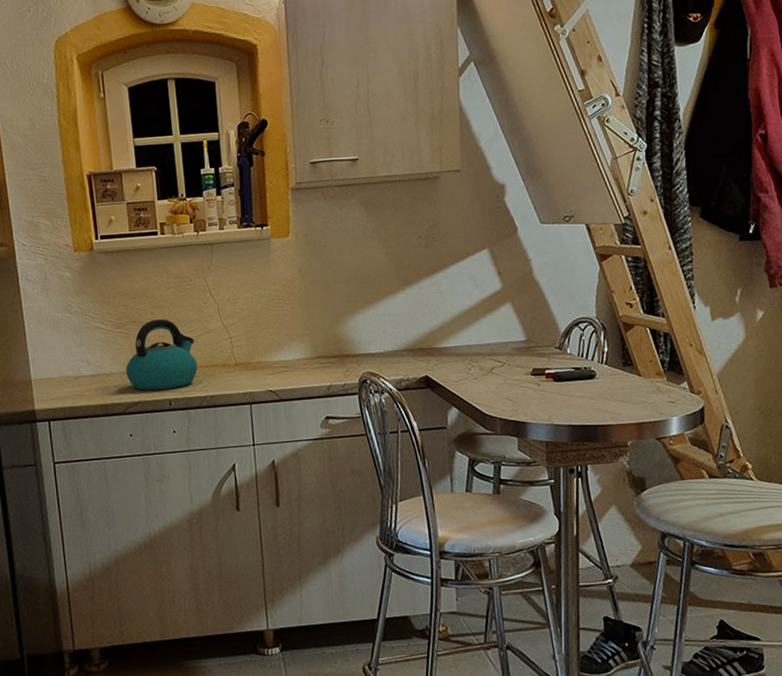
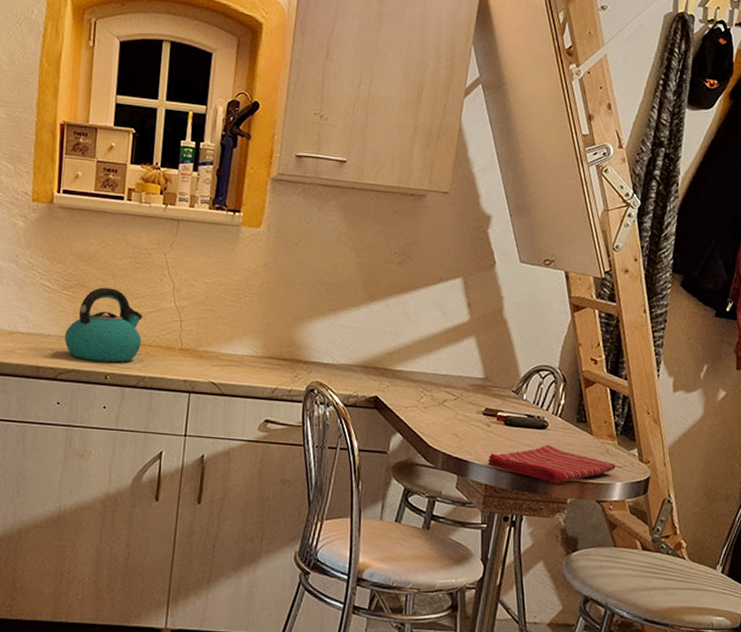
dish towel: none [544,393,669,429] -> present [487,445,616,484]

